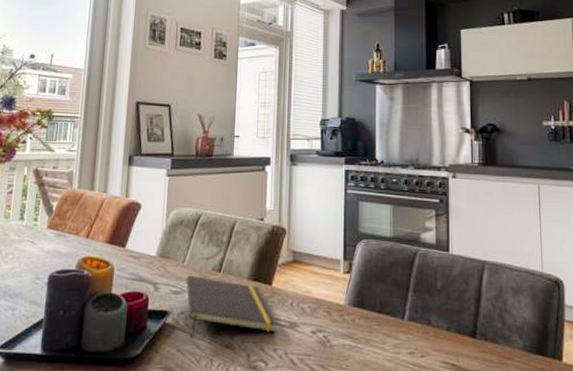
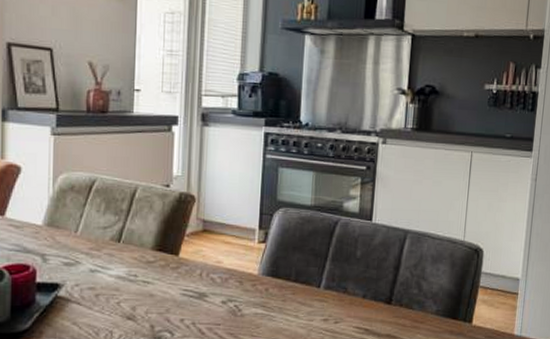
notepad: present [186,276,278,340] -> none [80,246,185,313]

